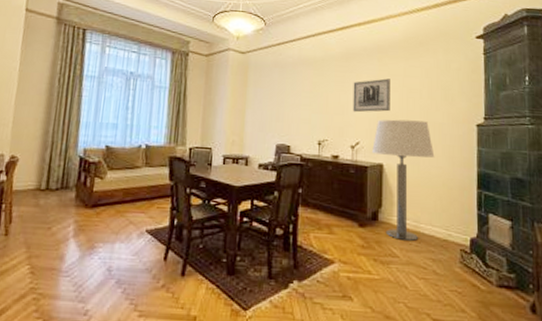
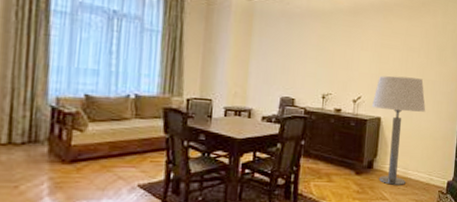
wall art: present [353,78,390,113] -> none [357,36,394,69]

